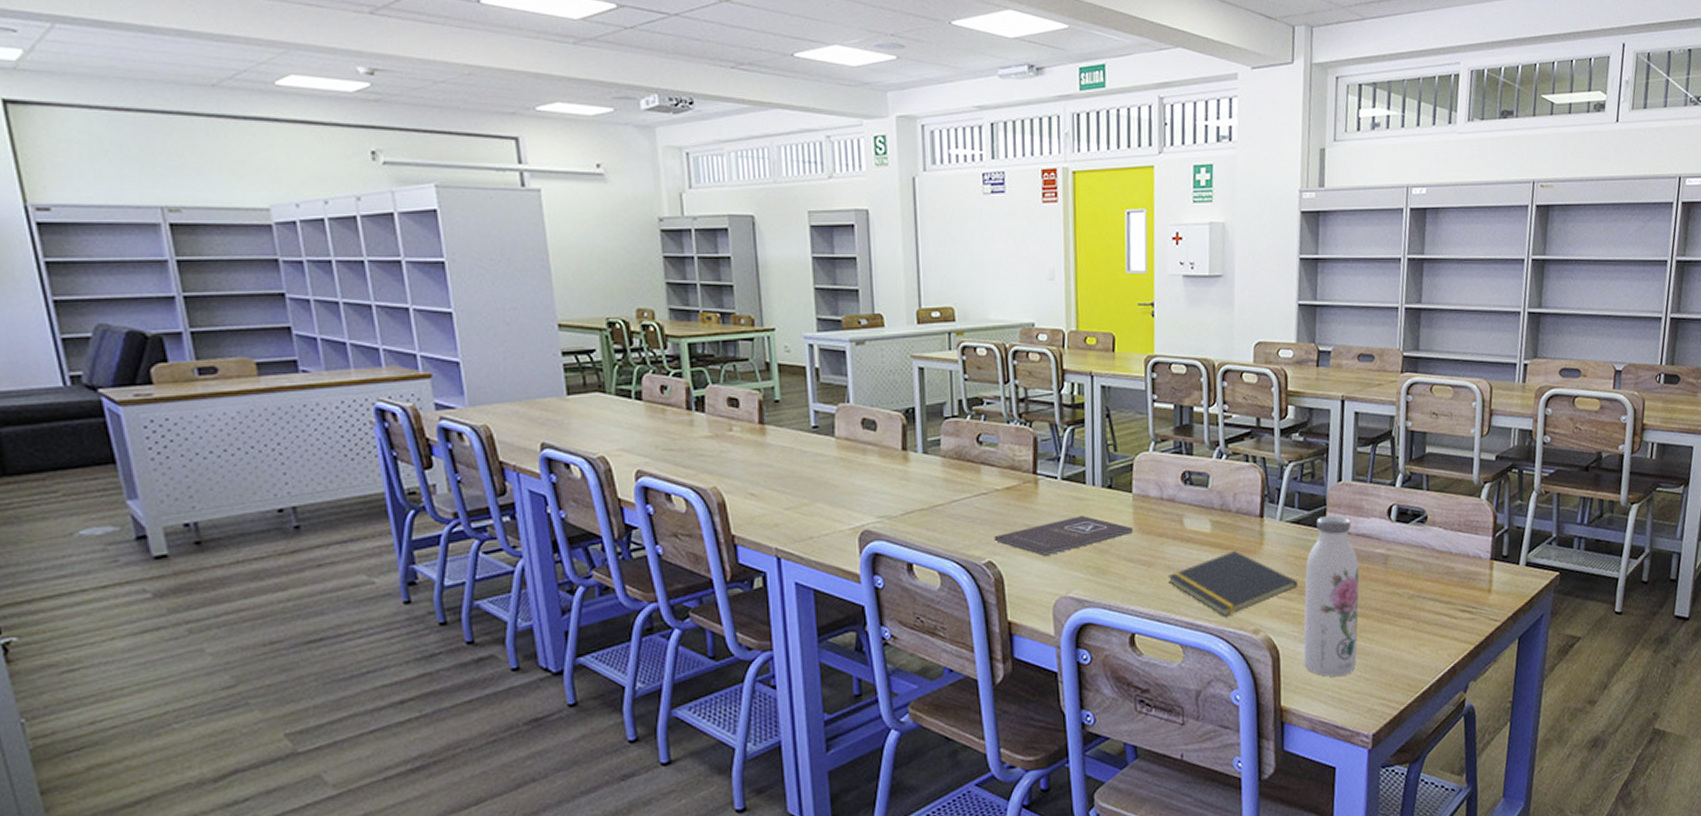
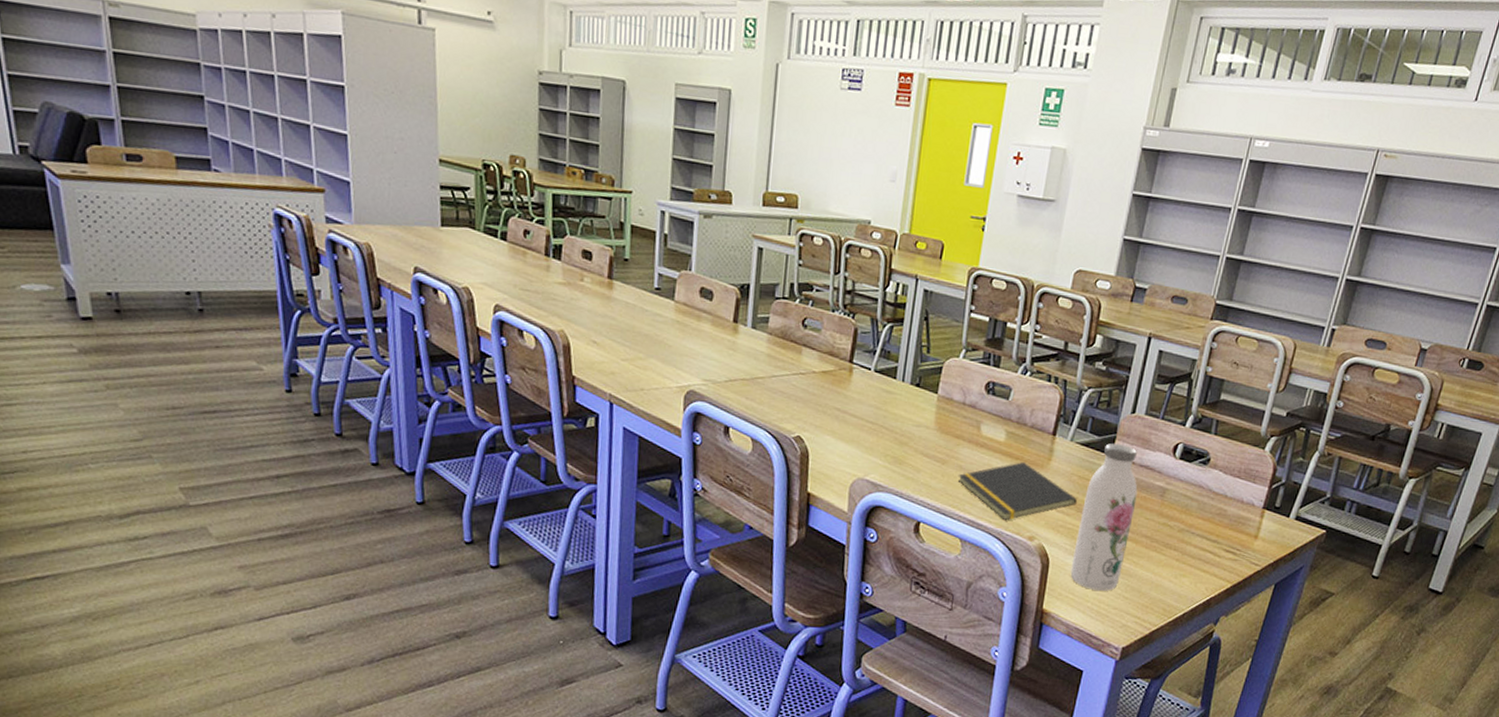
book: present [994,516,1133,556] -> none [805,407,933,439]

